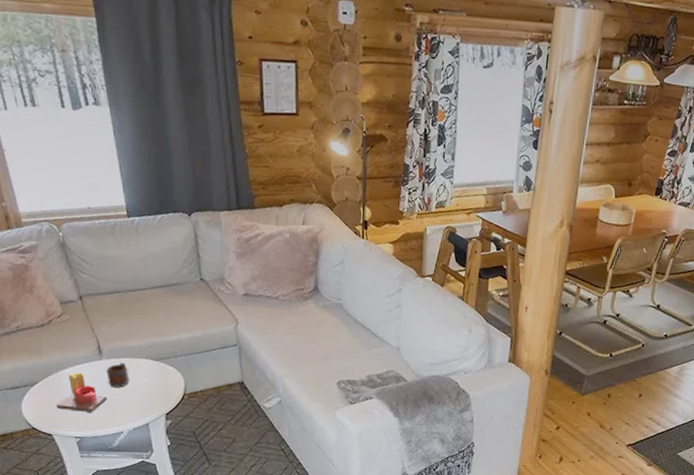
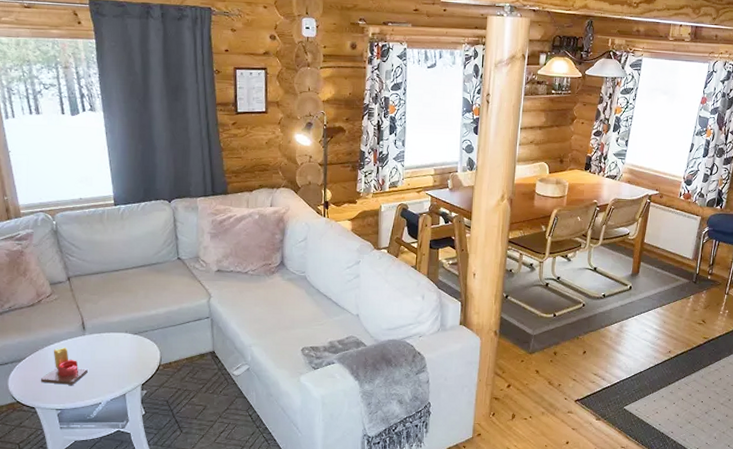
mug: present [106,362,129,388] -> none [88,337,109,361]

